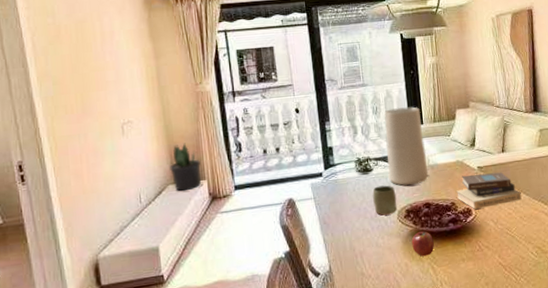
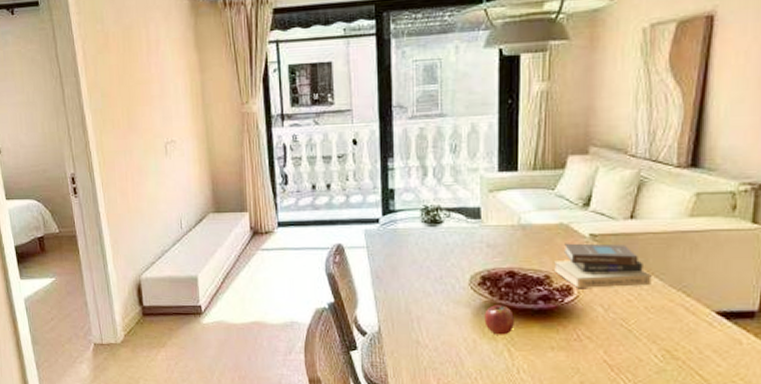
planter: present [170,143,202,191] -> none [211,169,244,221]
mug: present [372,185,397,215] -> none [440,243,470,279]
vase: present [384,107,429,186] -> none [463,146,518,247]

